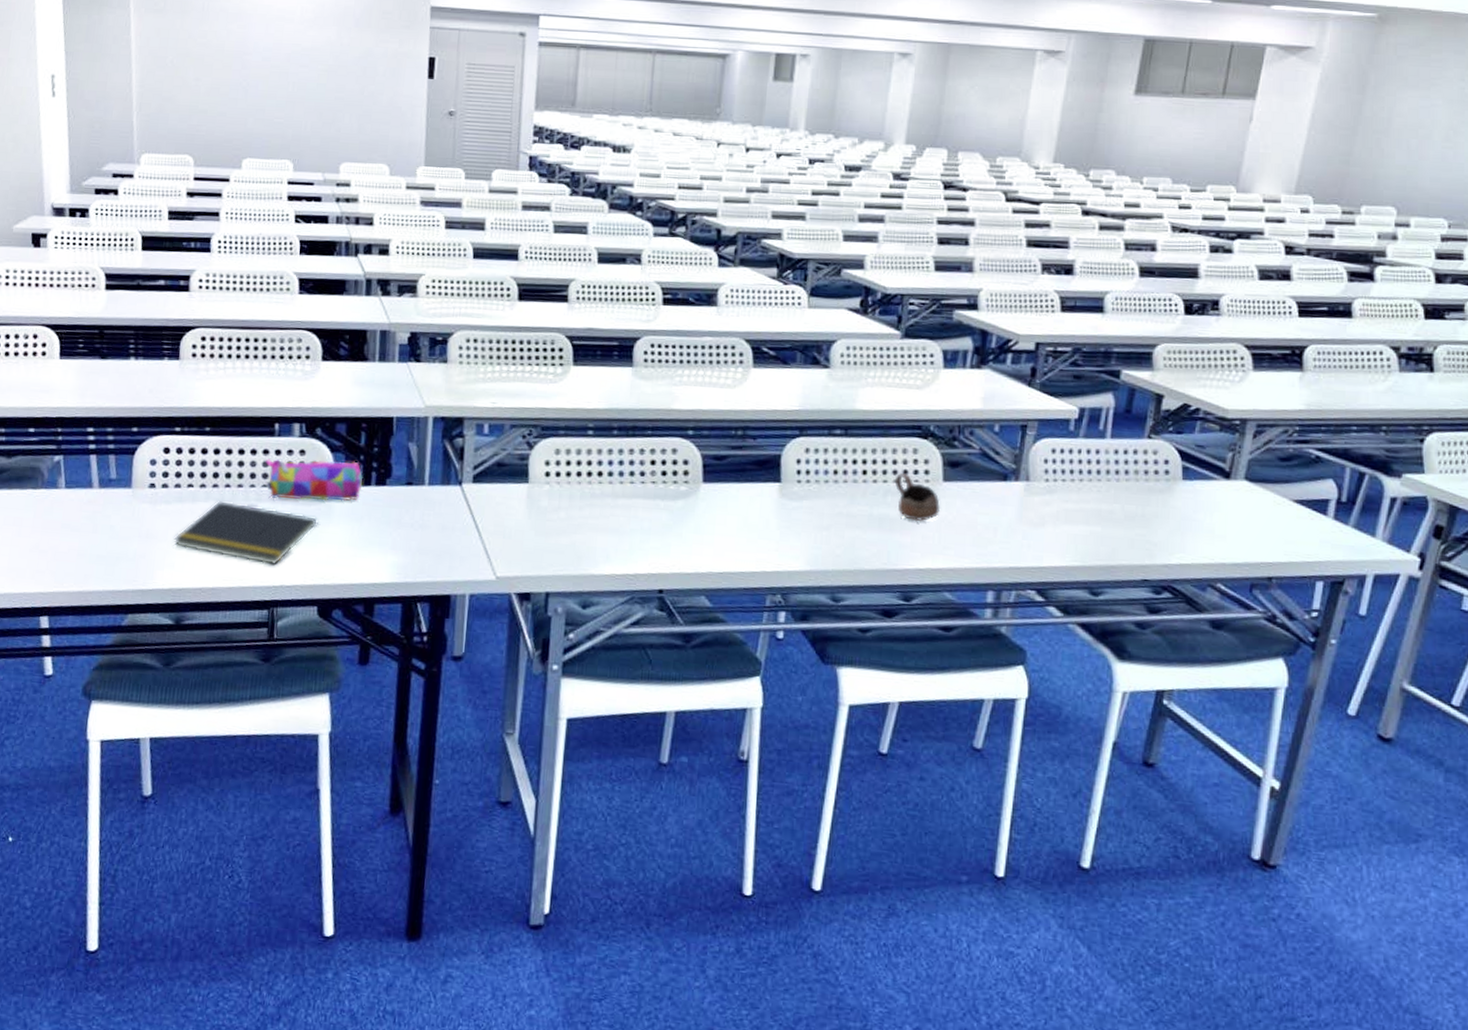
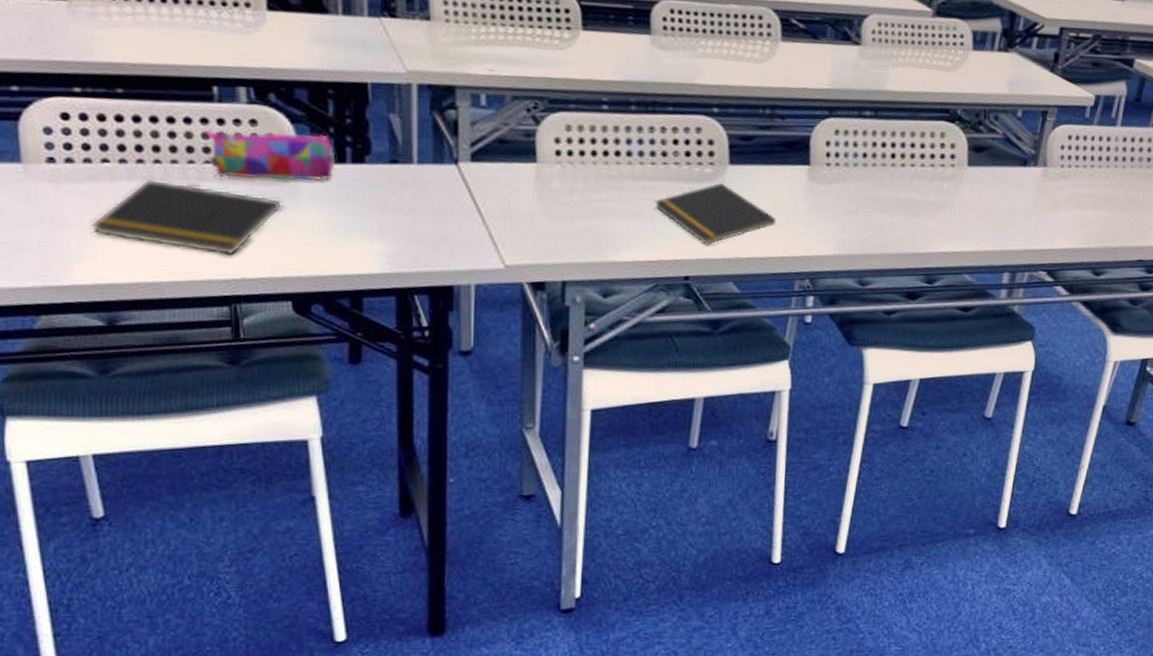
notepad: none [632,500,747,560] -> present [654,183,776,245]
cup: present [895,473,941,522] -> none [923,157,965,206]

